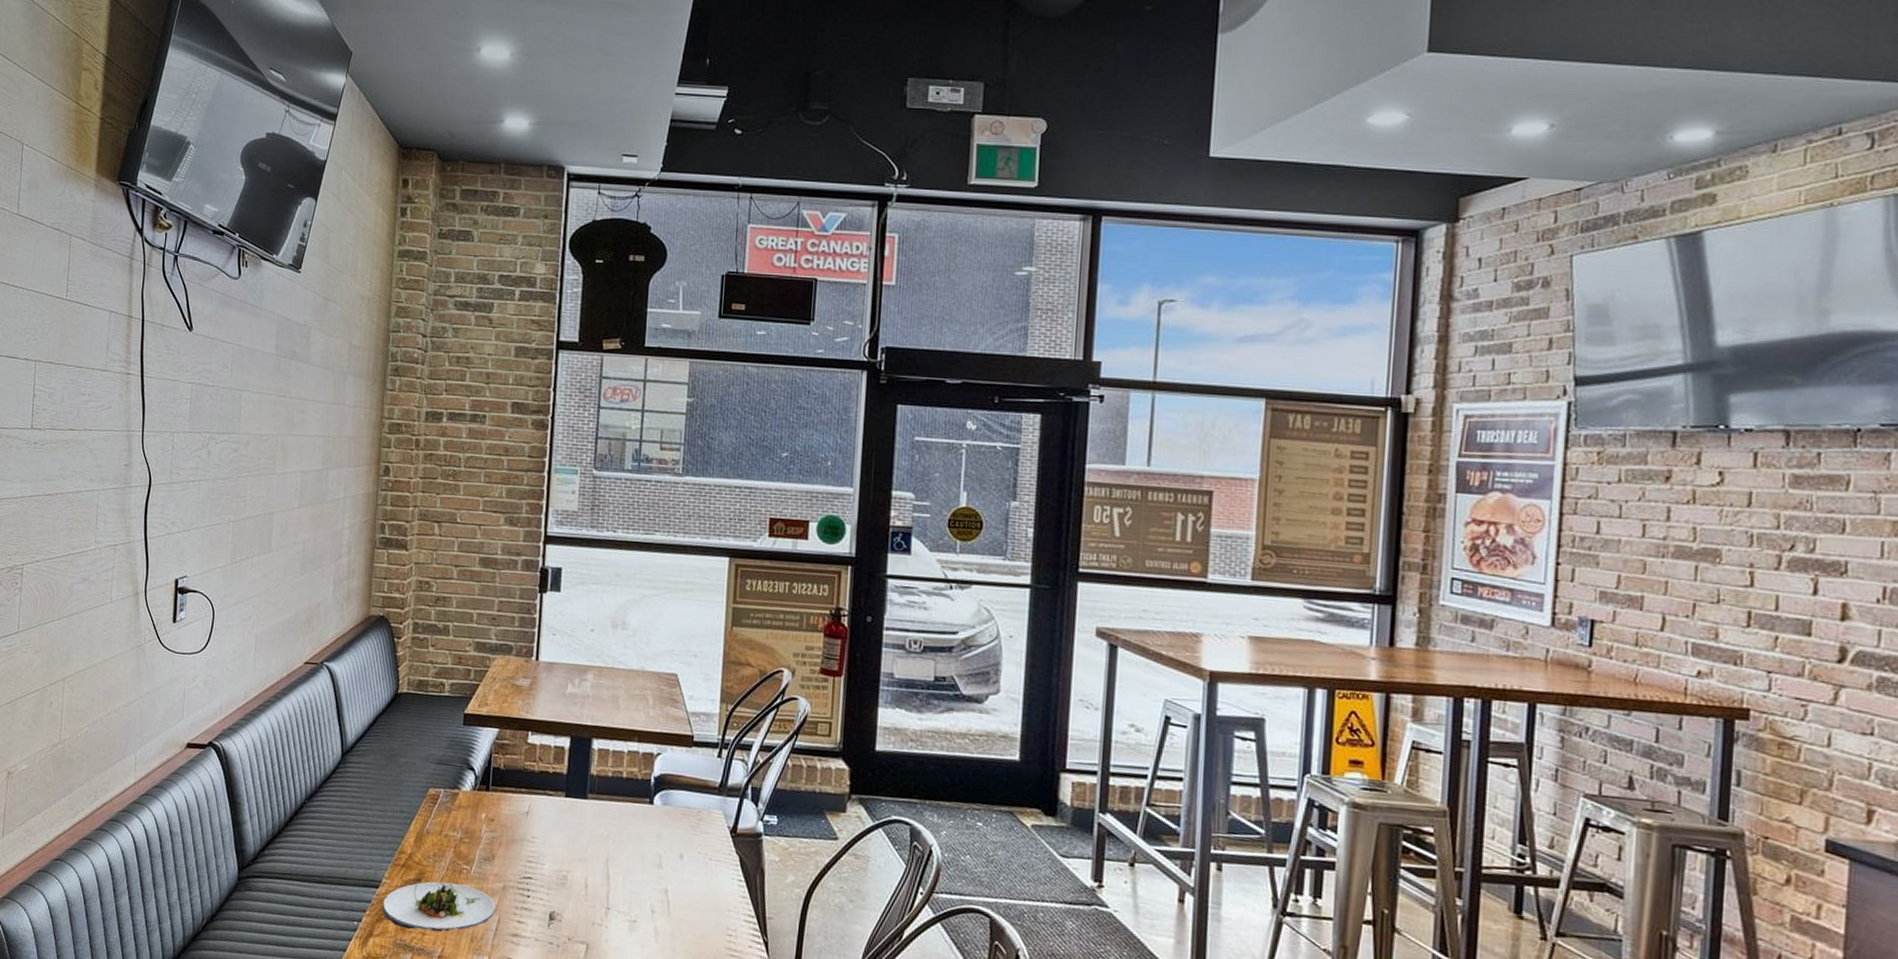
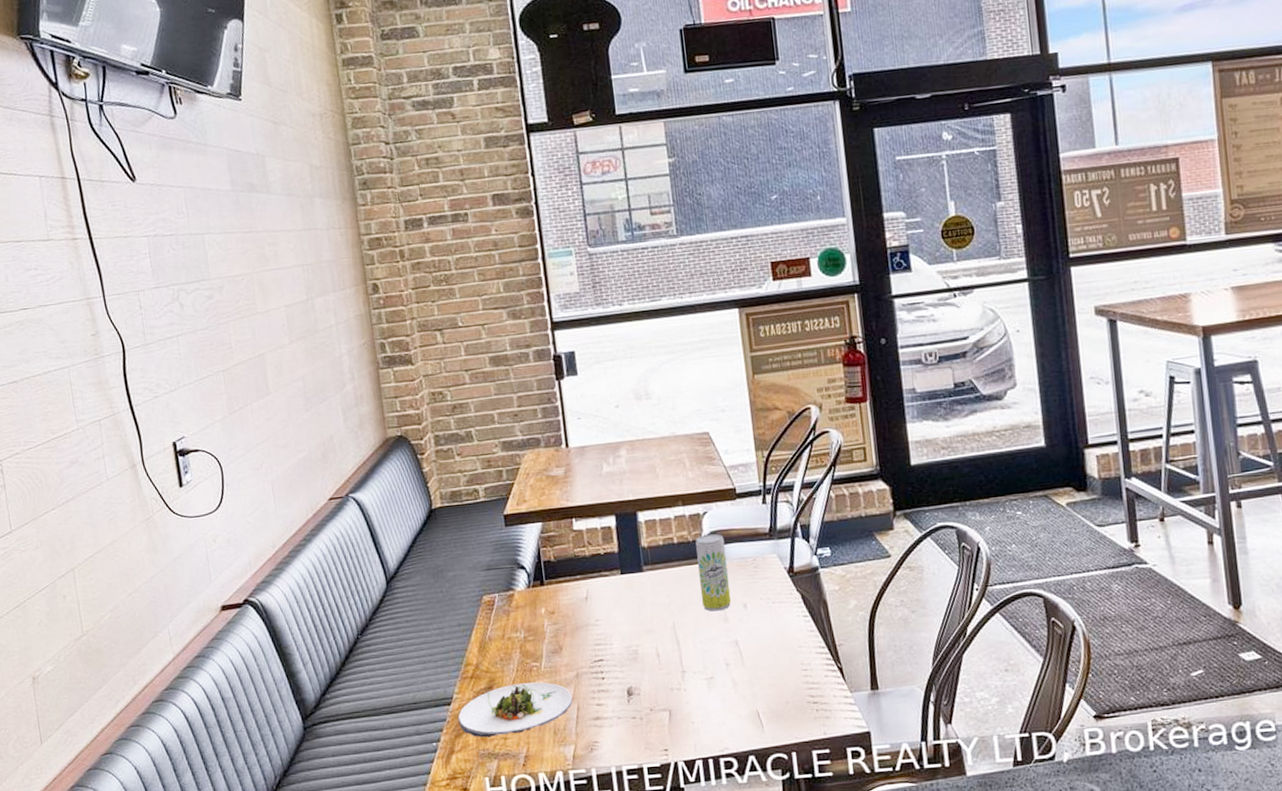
beverage can: none [639,775,673,856] -> present [695,533,732,612]

